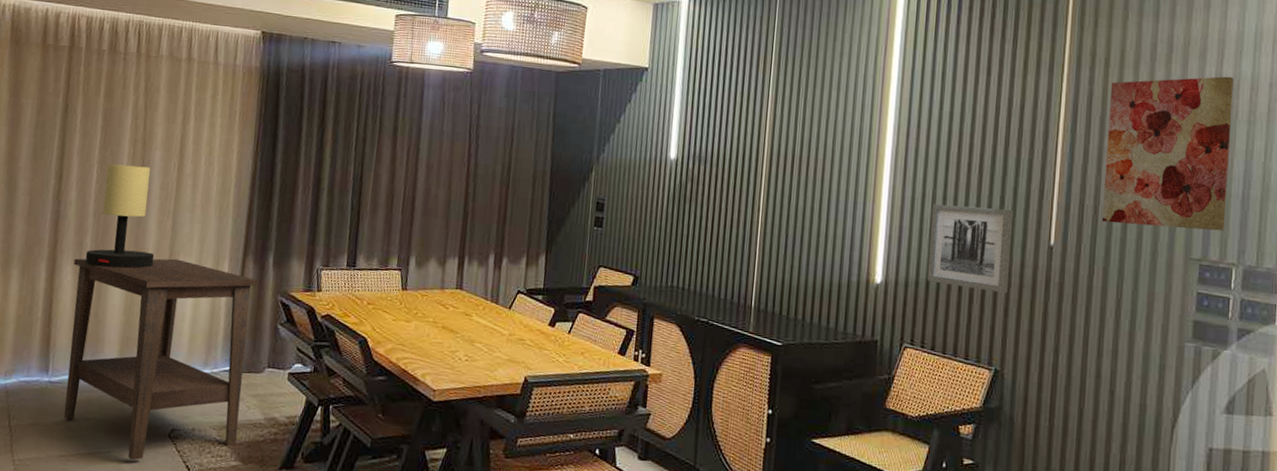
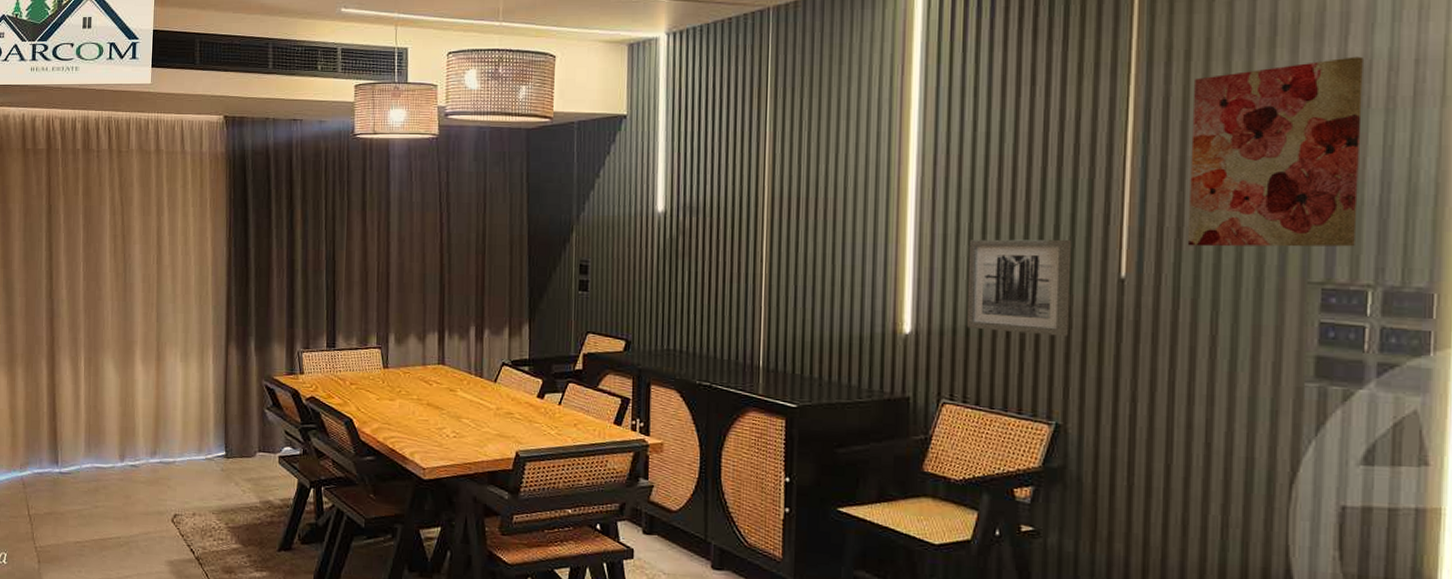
side table: present [63,258,257,461] -> none [70,349,241,545]
table lamp: present [84,163,155,269] -> none [80,260,143,362]

